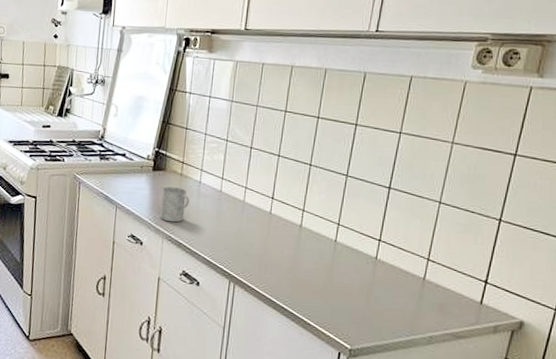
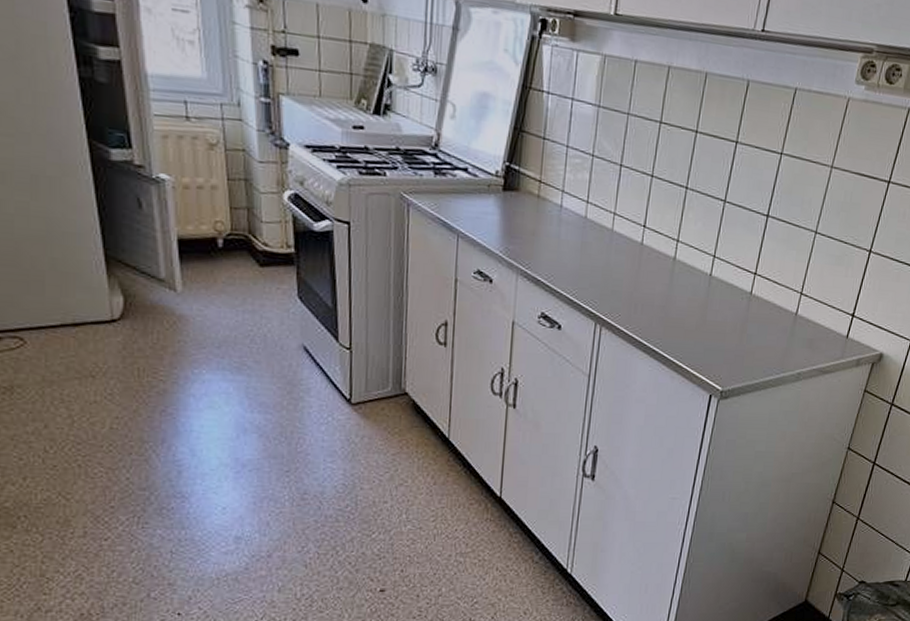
mug: present [160,187,190,223] -> none [513,211,549,256]

